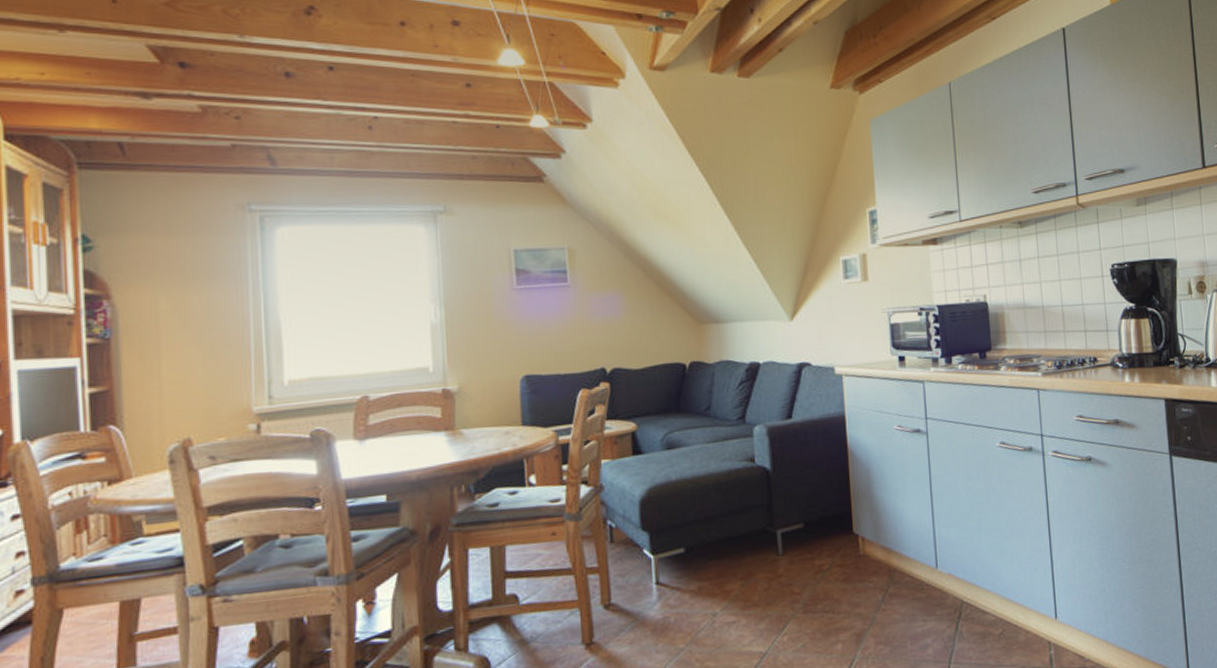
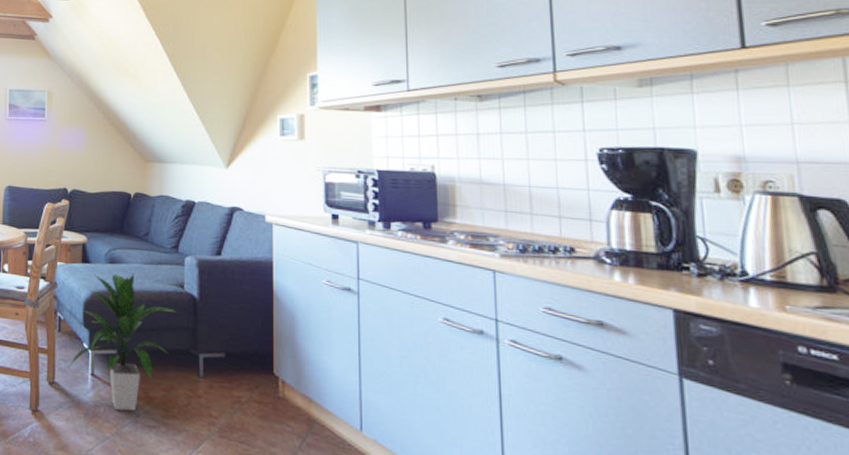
indoor plant: none [627,455,748,615] -> present [69,273,176,411]

